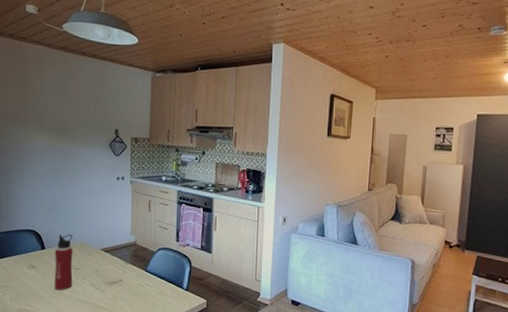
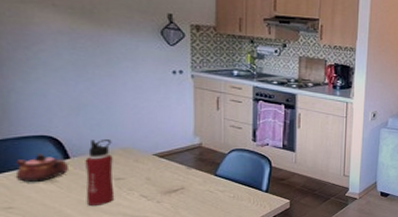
teapot: none [11,244,44,268] -> present [15,154,68,183]

